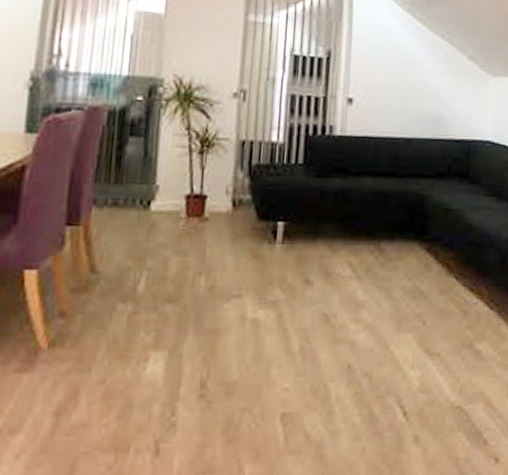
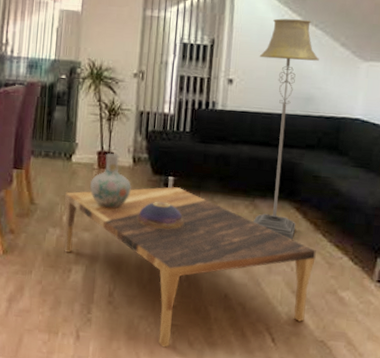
coffee table: none [139,234,450,446] -> present [64,187,316,348]
vase: none [174,195,230,269] -> present [89,152,131,209]
decorative bowl: none [238,254,297,290] -> present [137,201,184,229]
floor lamp: none [379,27,447,288] -> present [253,18,319,240]

